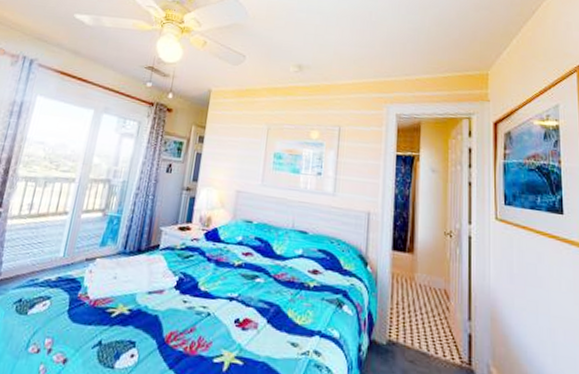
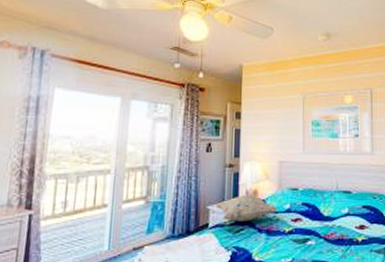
decorative pillow: none [168,220,230,248] -> present [215,195,278,222]

